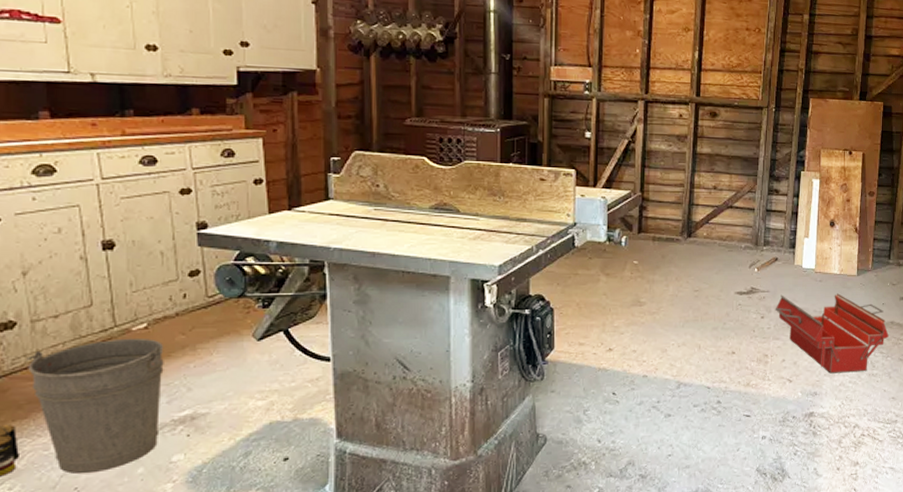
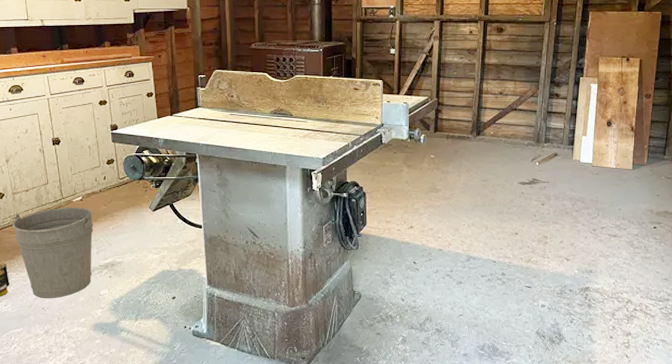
toolbox: present [775,293,889,374] -> none [554,185,663,255]

